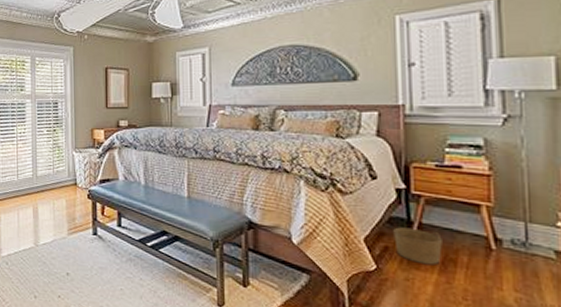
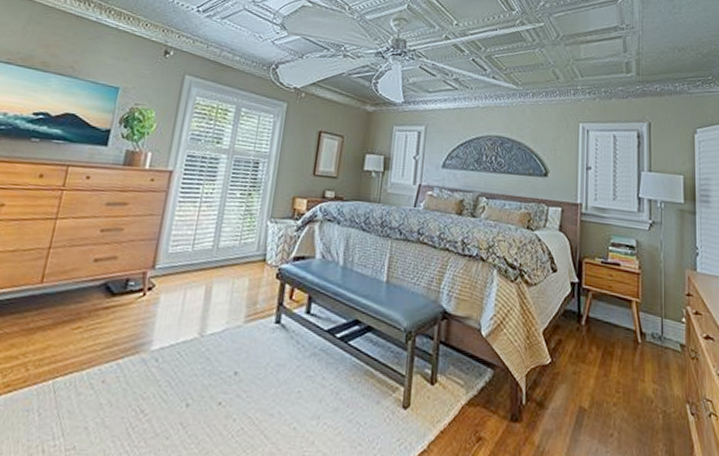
basket: present [393,227,443,266] -> none [566,320,603,359]

